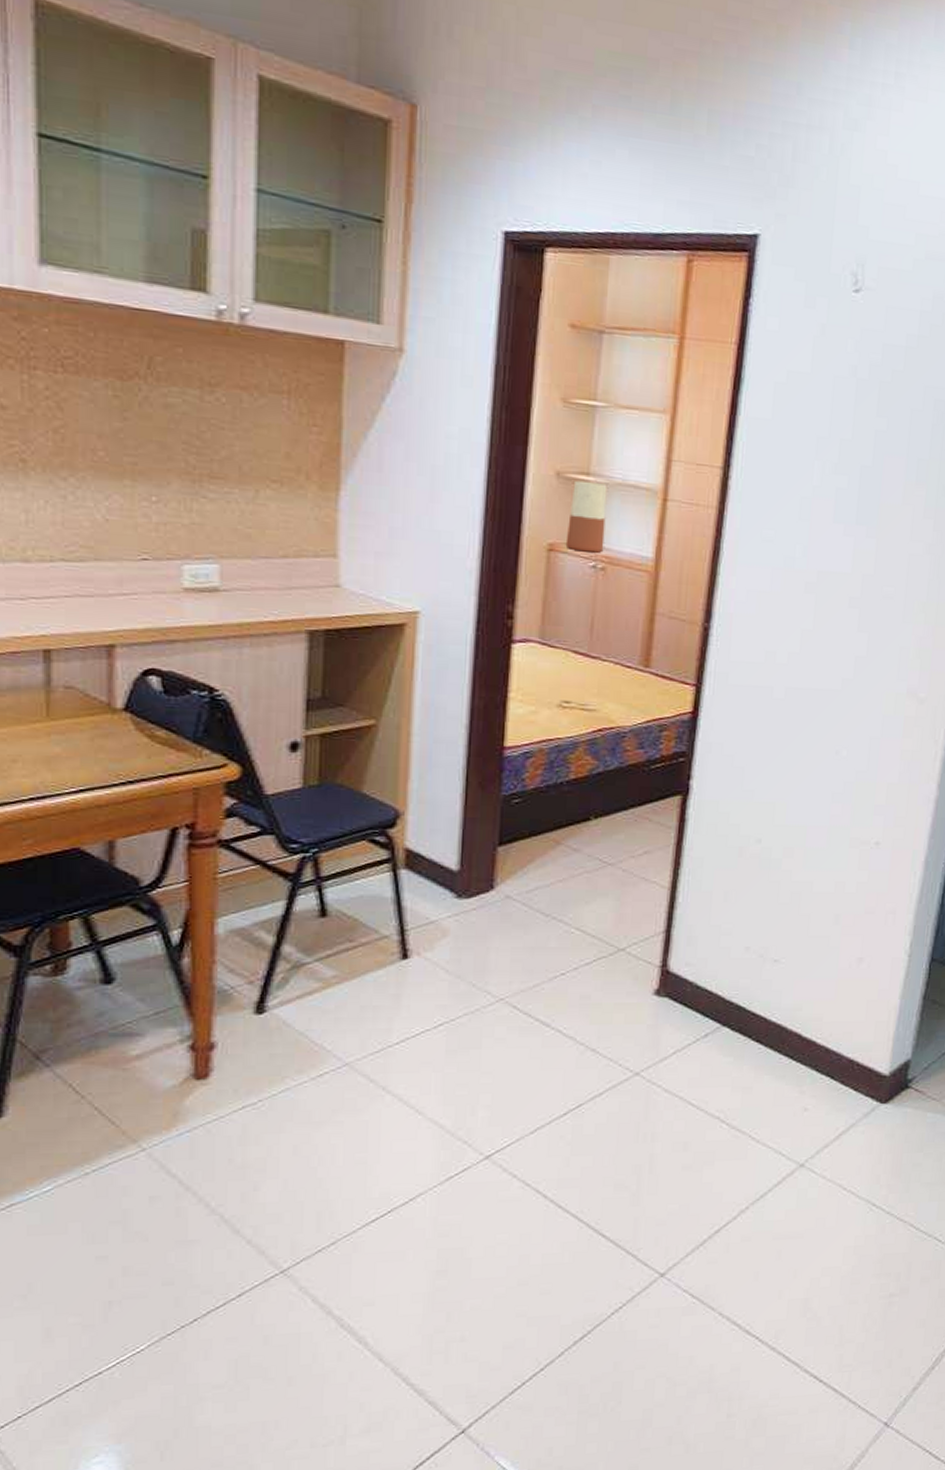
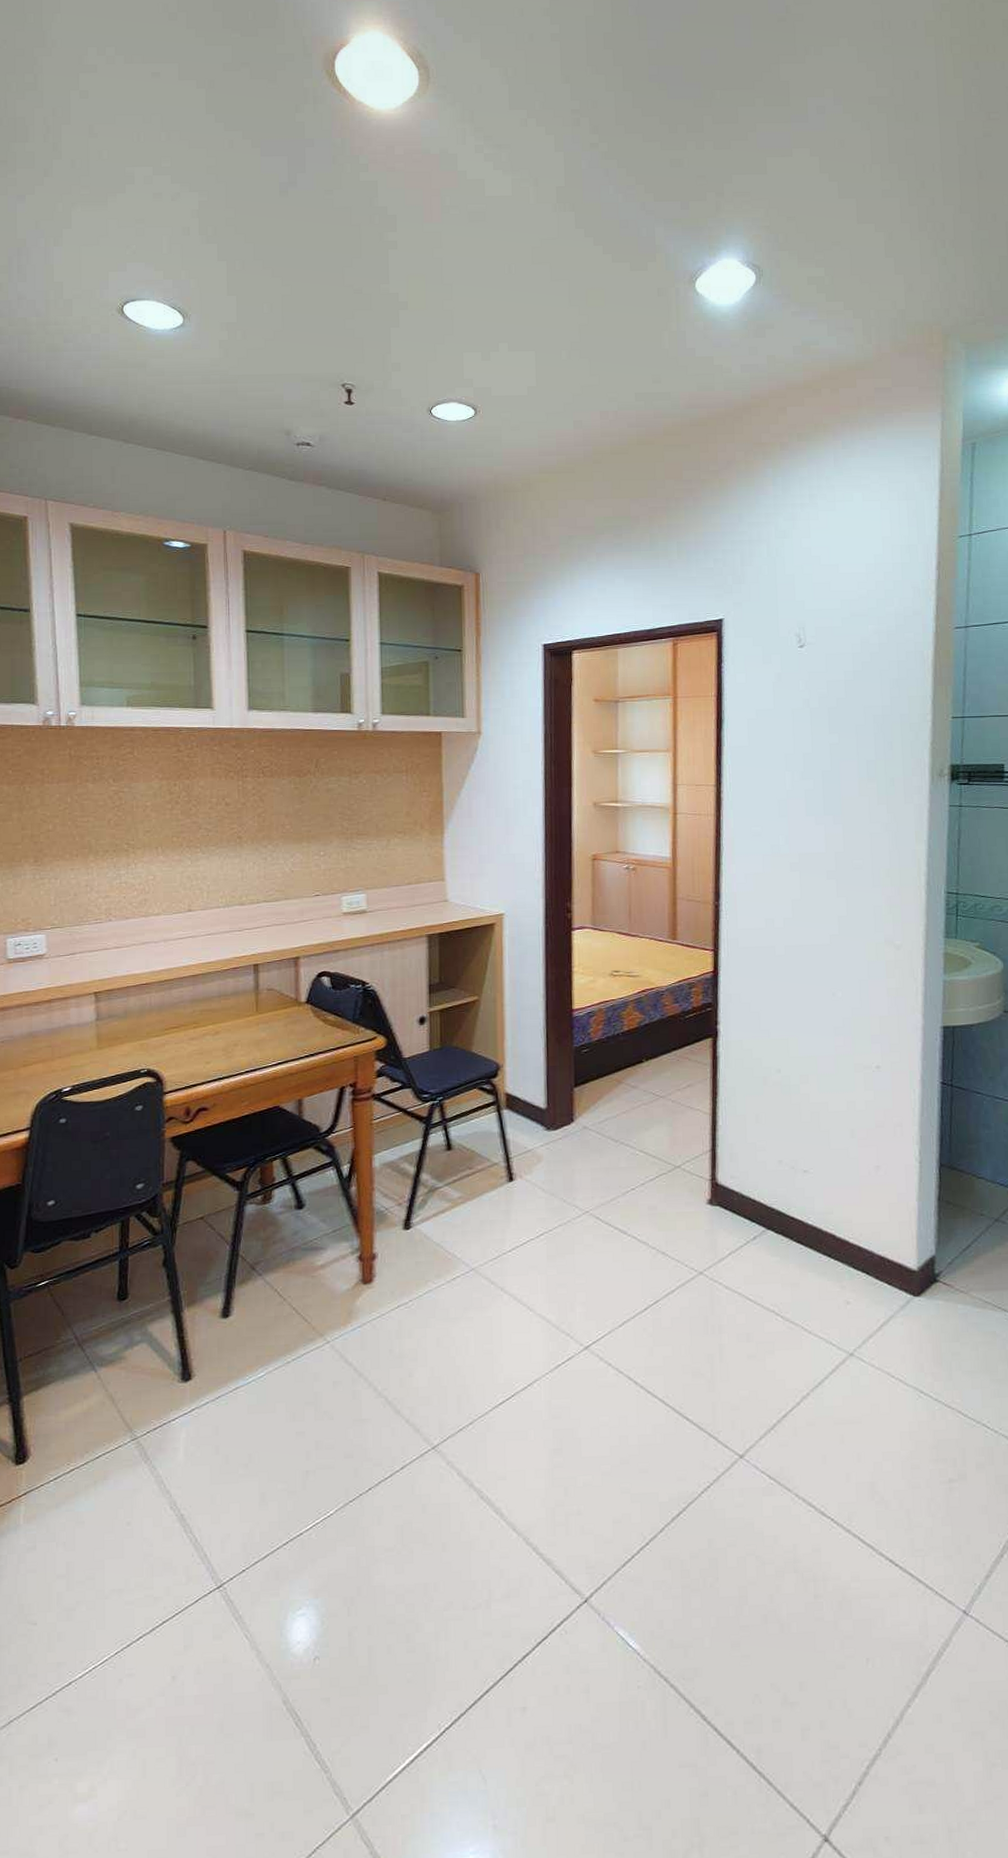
vase: present [565,480,608,553] -> none [605,807,633,858]

